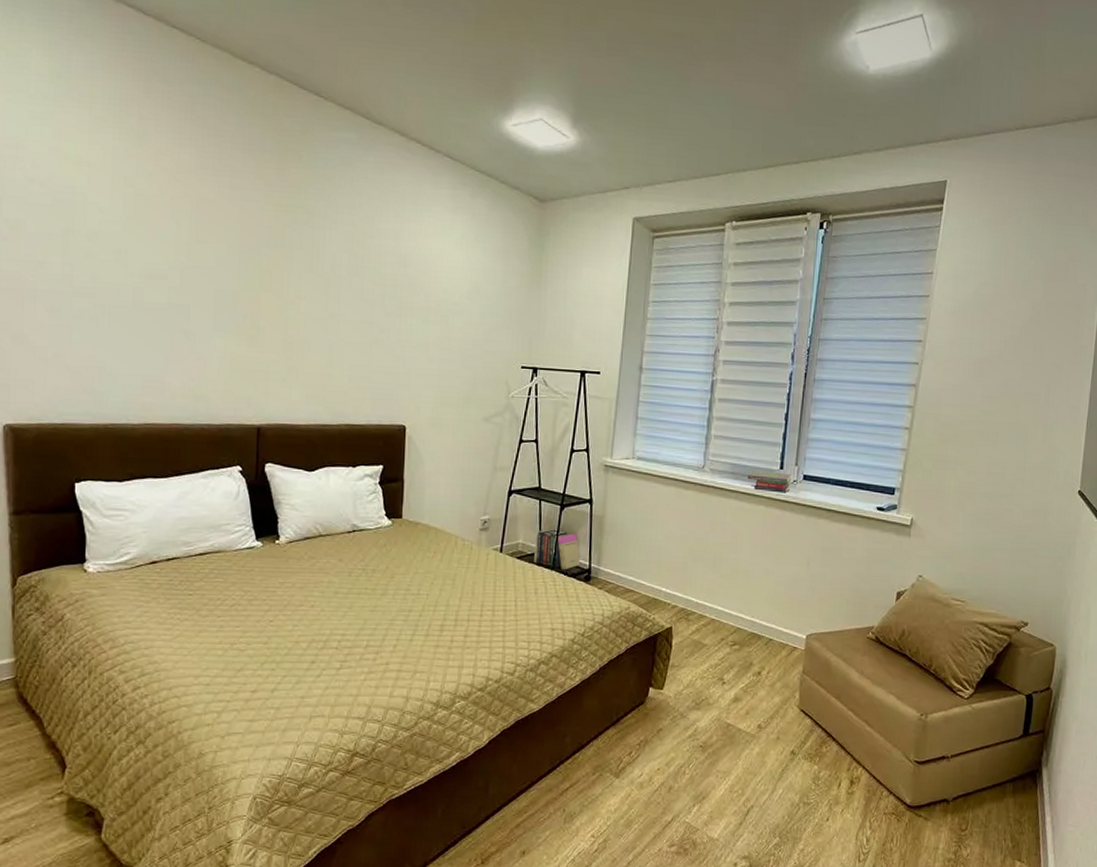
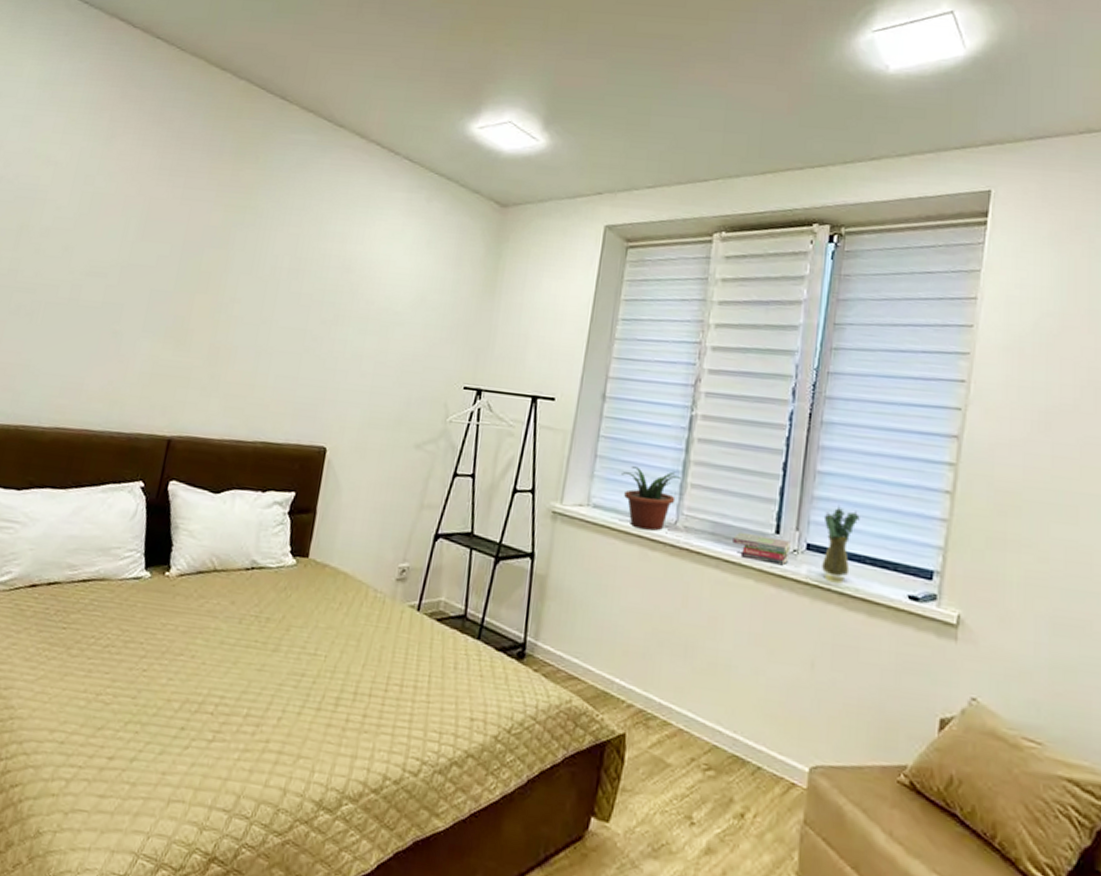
books: present [534,529,581,570] -> none [457,586,514,642]
potted plant: none [659,424,706,475] -> present [621,466,681,532]
vase: none [815,443,843,504] -> present [822,504,860,585]

